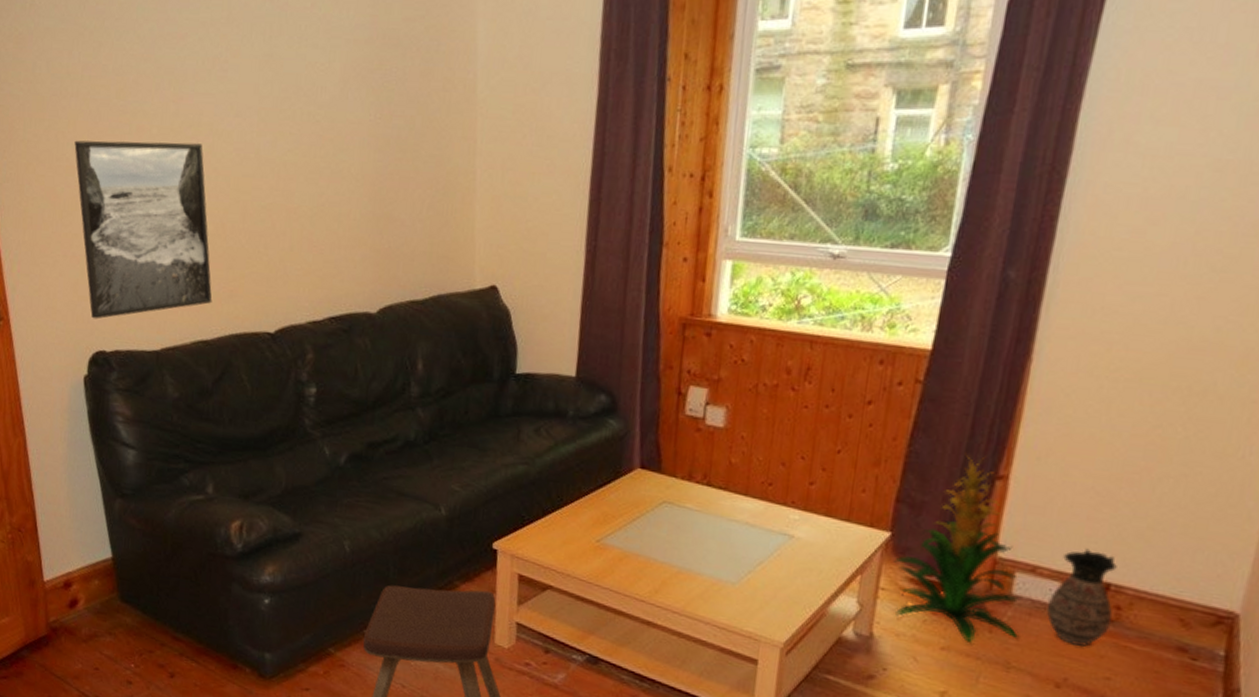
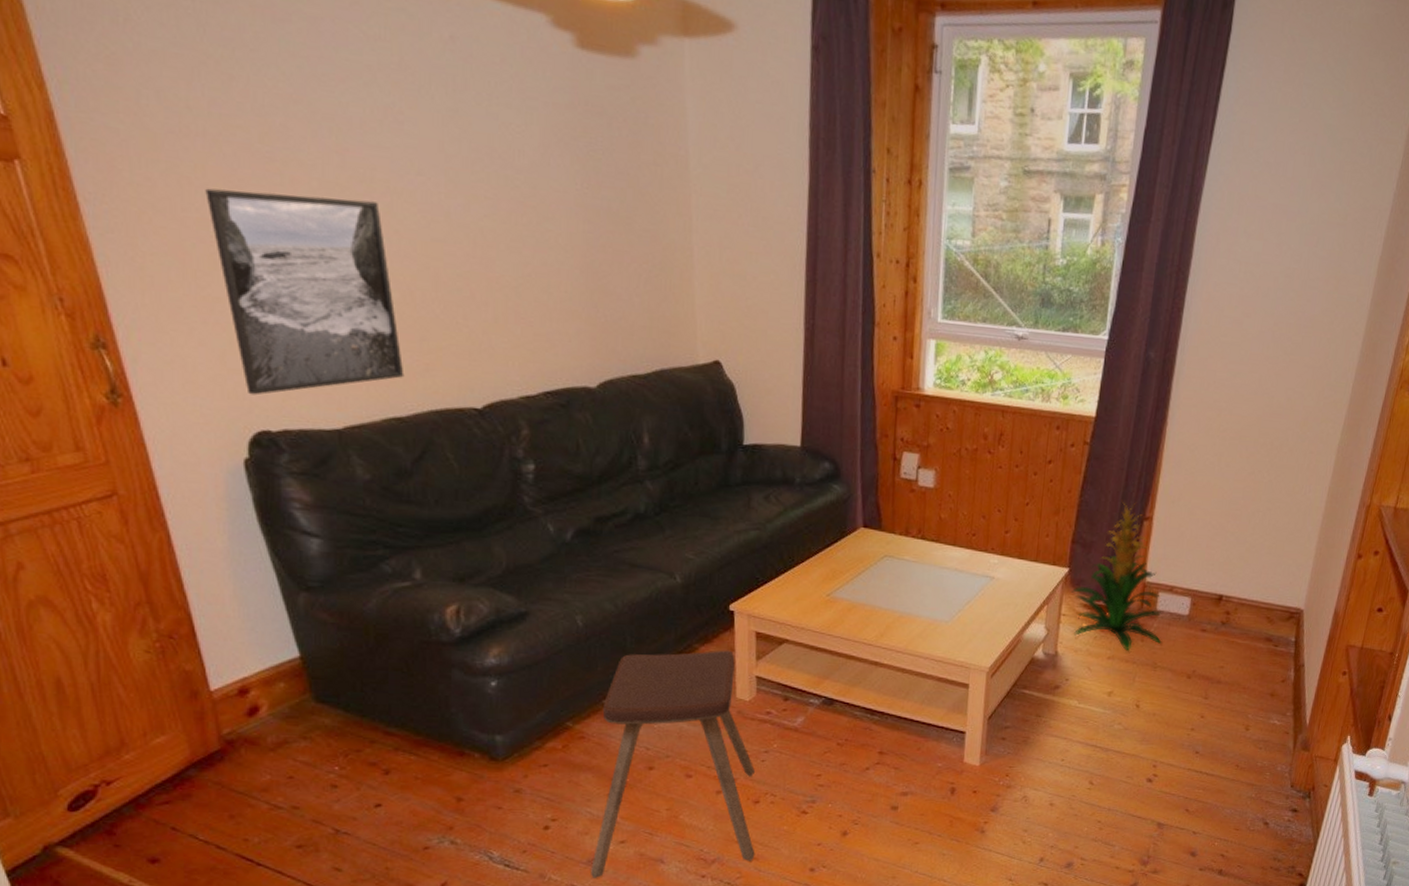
ceramic jug: present [1047,548,1117,647] -> none [1181,570,1227,645]

